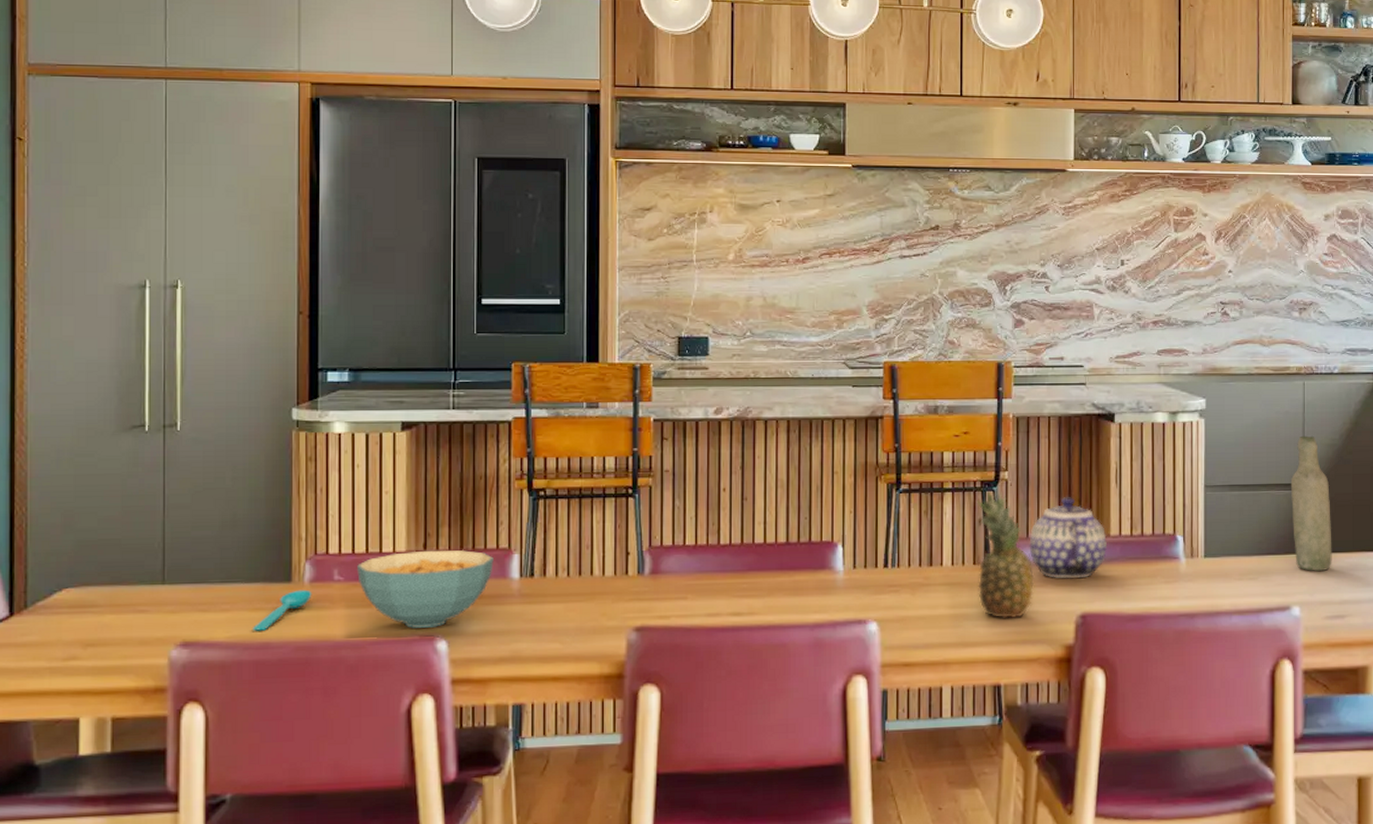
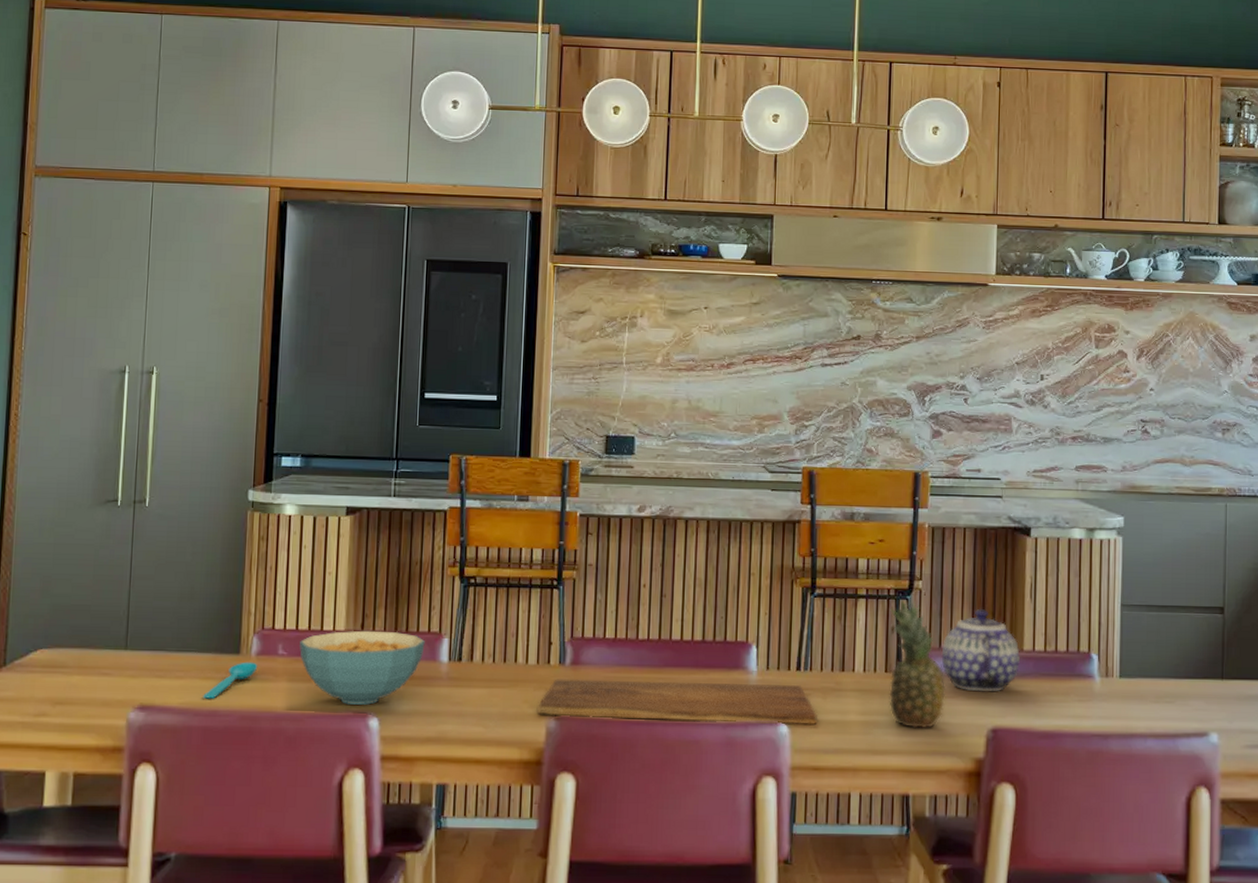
cutting board: none [617,582,906,628] -> present [537,679,817,726]
bottle: present [1290,435,1332,572] -> none [1210,558,1253,699]

